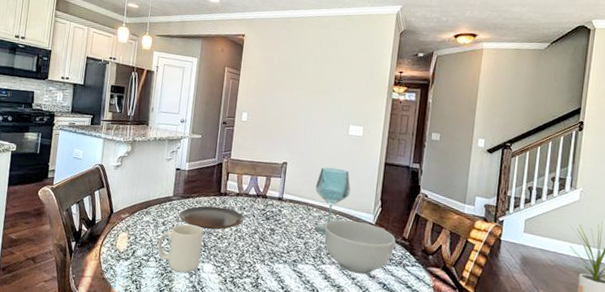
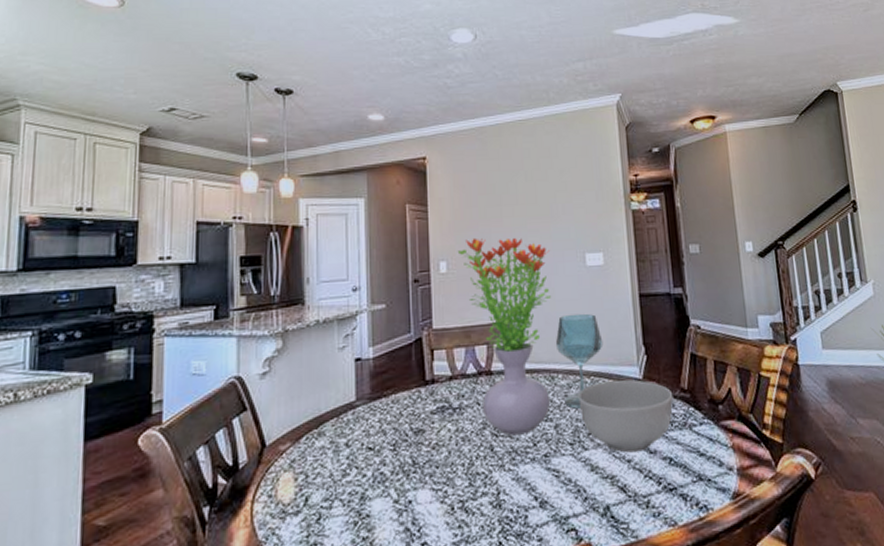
mug: present [157,224,203,273] -> none [343,436,411,514]
plate: present [179,206,245,230] -> none [370,401,466,439]
flower arrangement: none [256,99,323,244] -> present [457,237,551,436]

